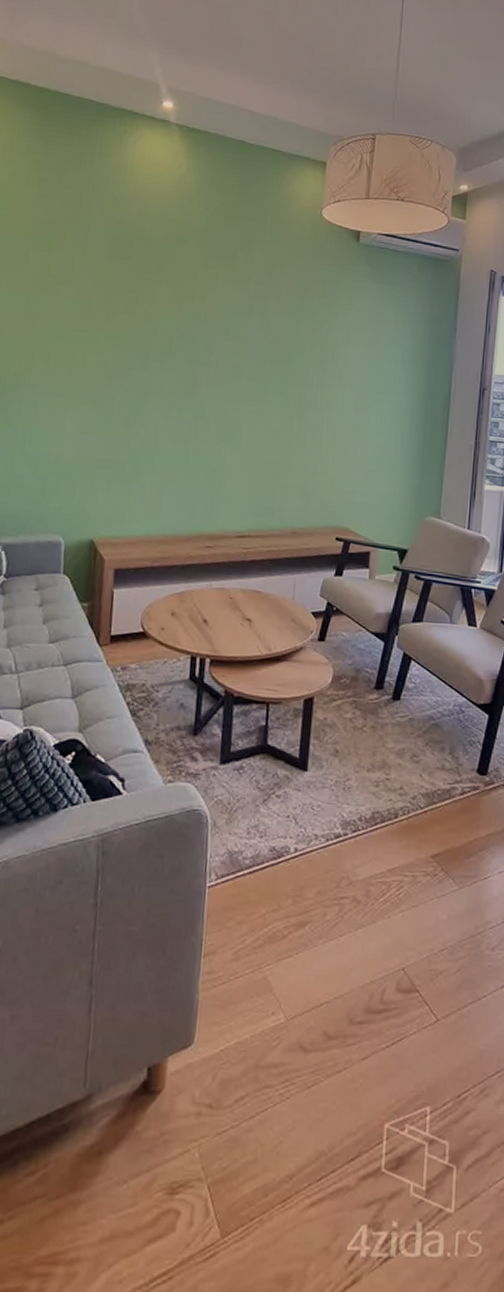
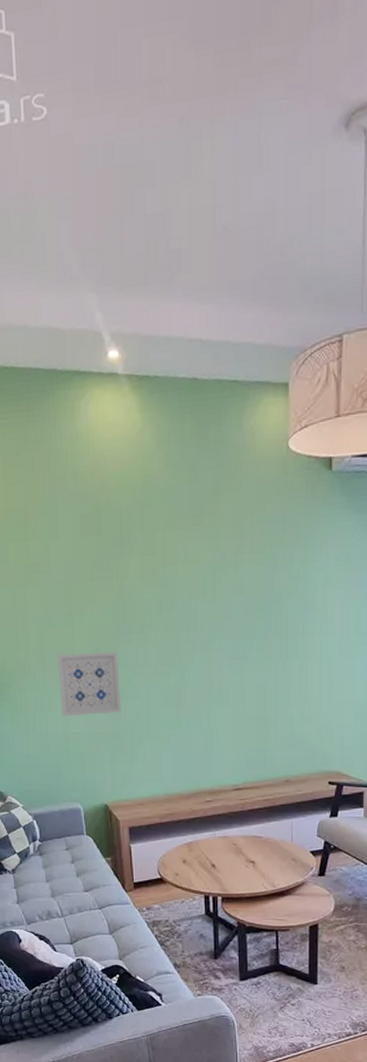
wall art: none [57,370,131,440] -> present [57,651,121,716]

